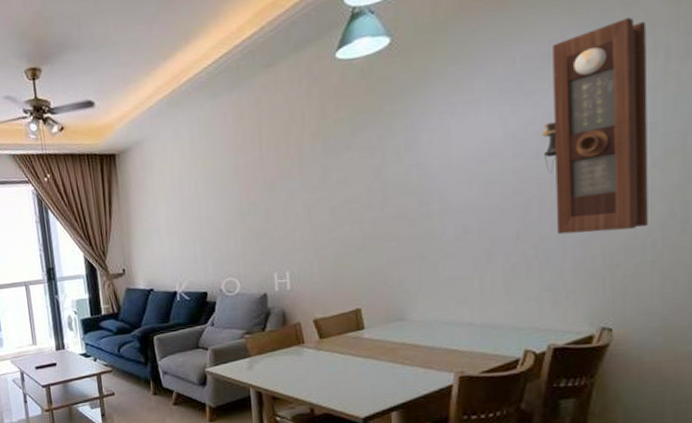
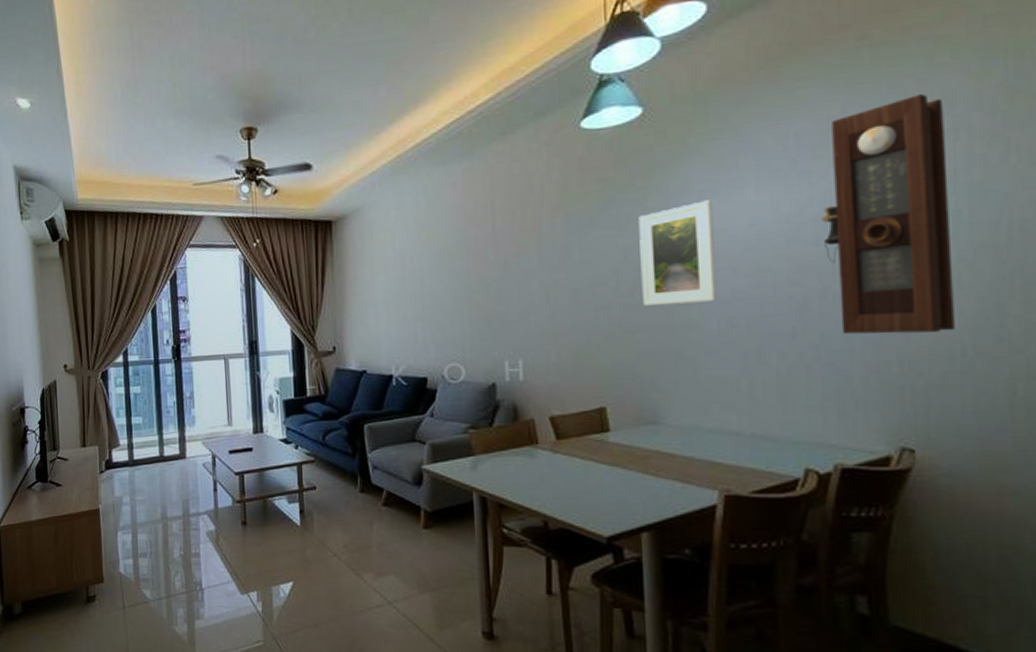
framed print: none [387,121,453,218] -> present [638,200,716,306]

